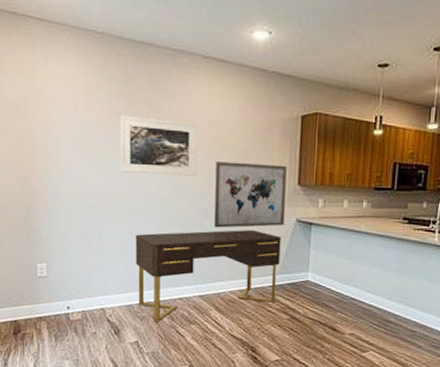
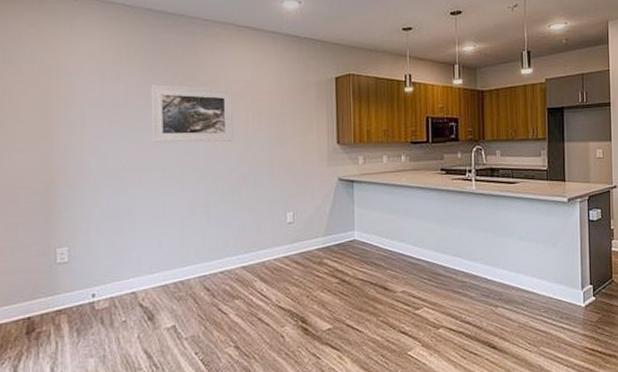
desk: present [135,229,281,322] -> none [170,191,325,301]
wall art: present [215,161,287,228] -> none [253,125,326,193]

